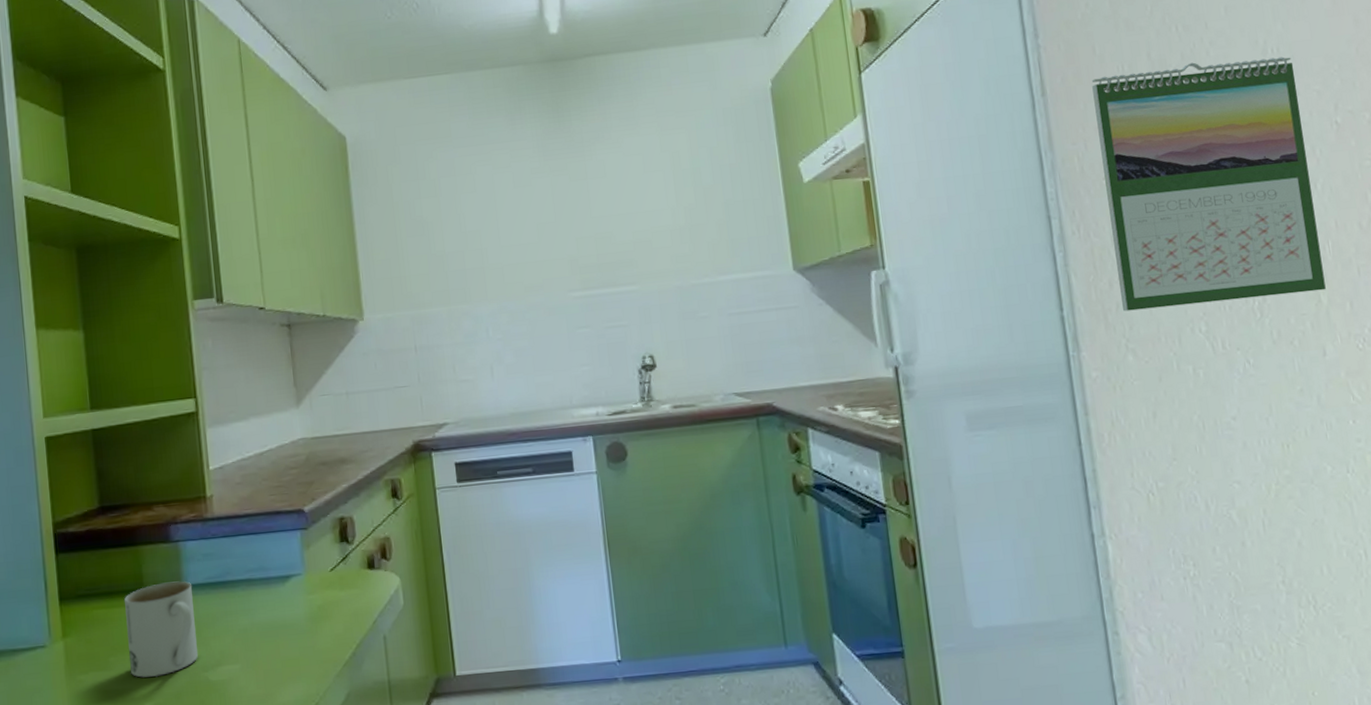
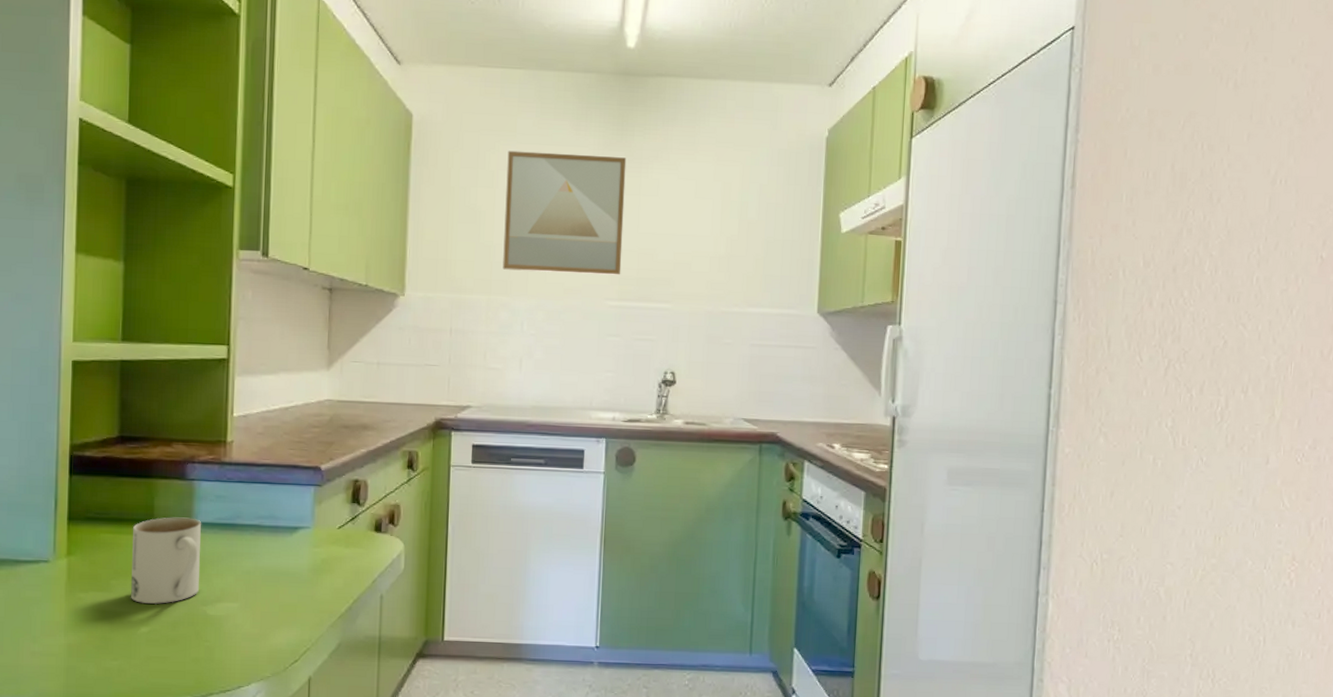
wall art: none [446,144,581,278] -> present [502,150,627,275]
calendar: present [1091,57,1326,312] -> none [1103,179,1296,406]

